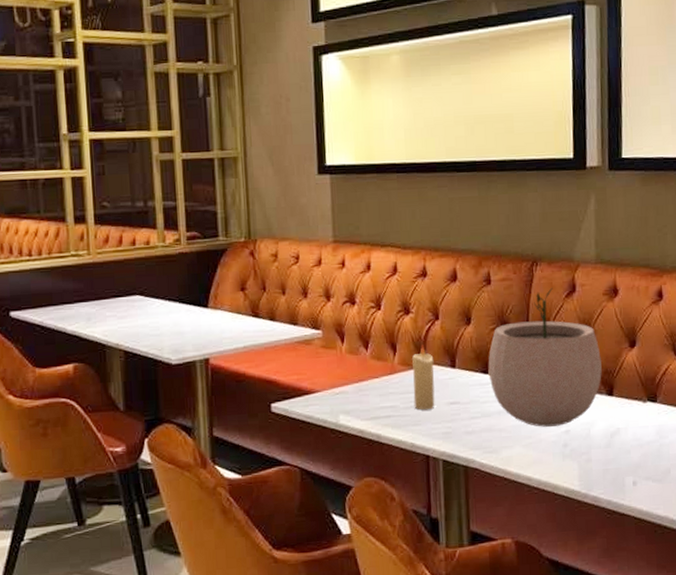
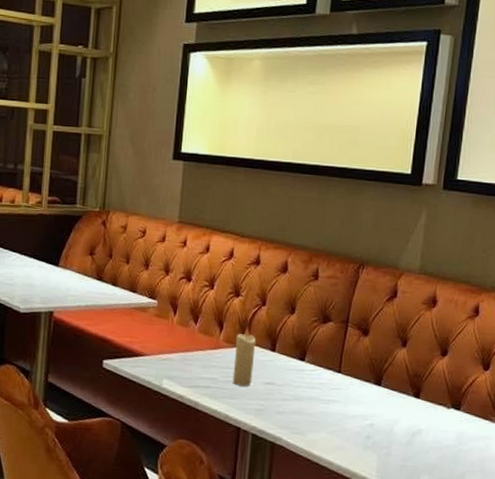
plant pot: present [488,287,602,427] -> none [305,290,413,419]

